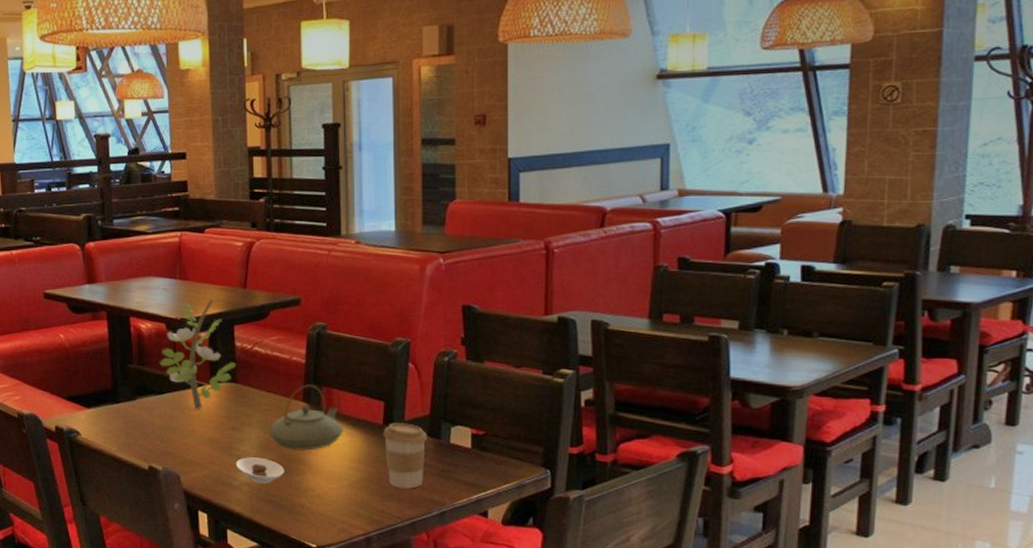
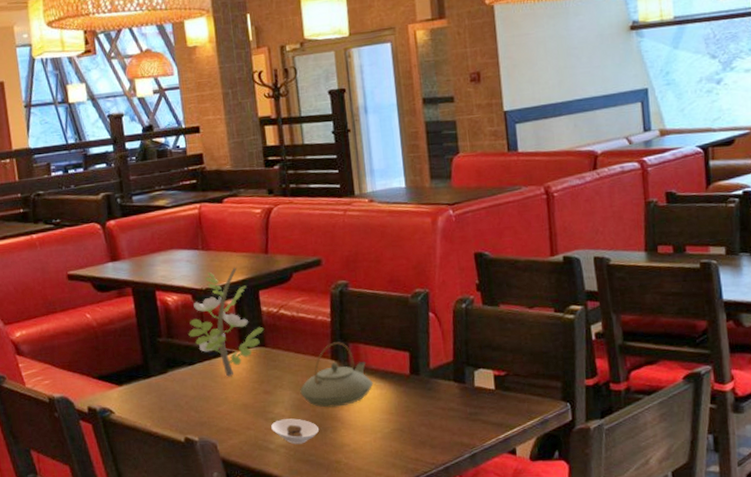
coffee cup: present [383,423,427,489] -> none [410,371,453,435]

